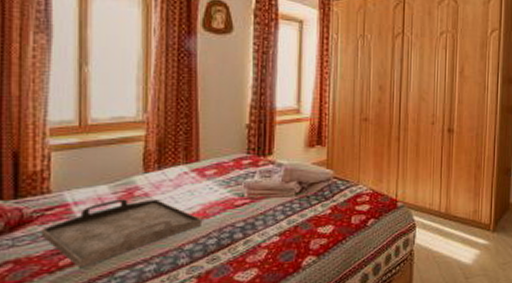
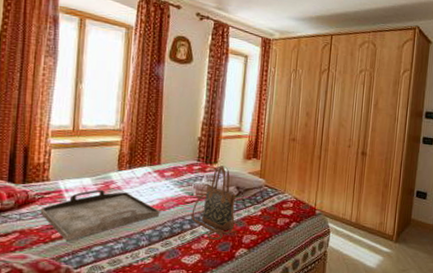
handbag: none [243,157,299,250] -> present [191,165,236,241]

